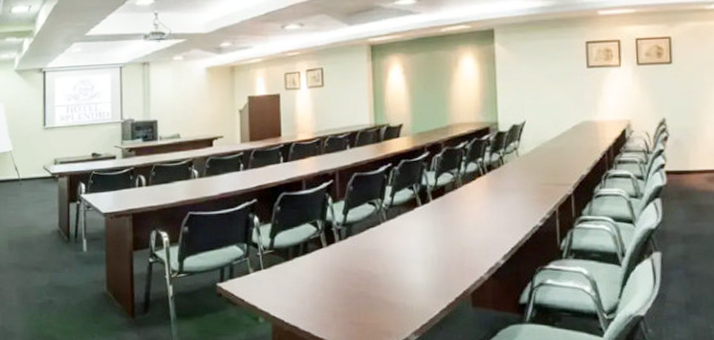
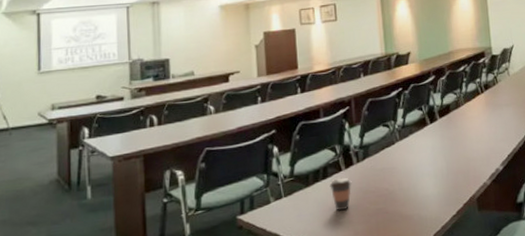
coffee cup: none [309,255,333,290] -> present [329,177,352,211]

